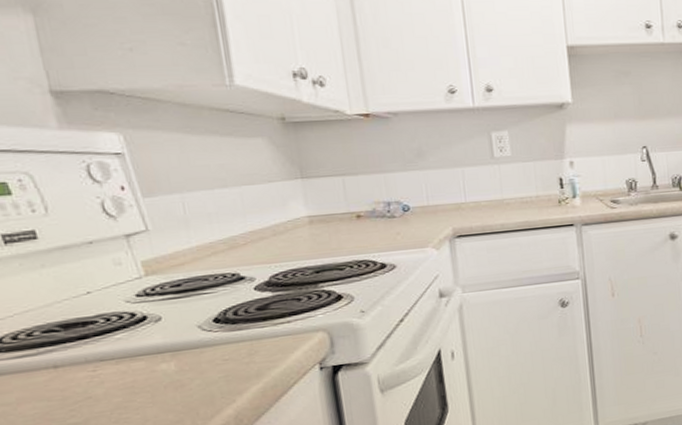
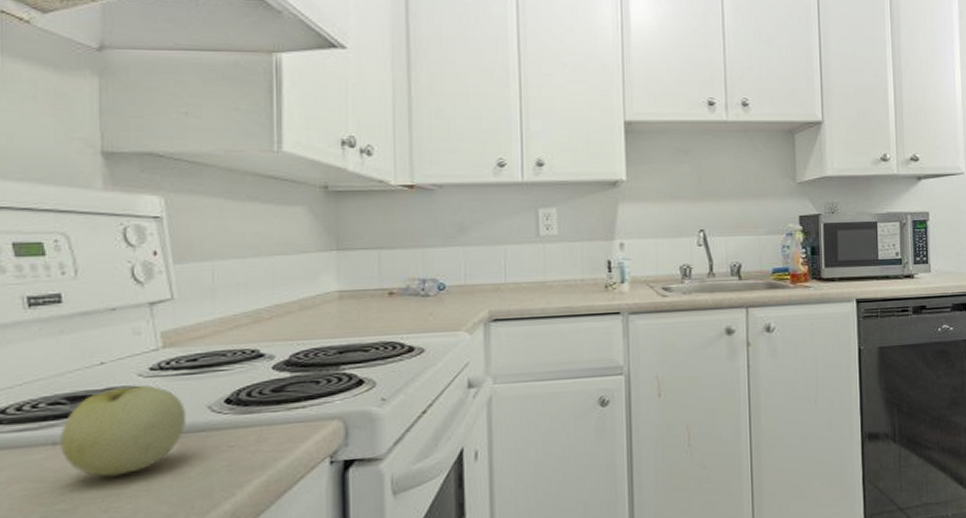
apple: none [59,310,179,393] -> present [60,386,185,477]

